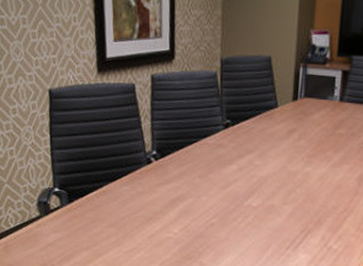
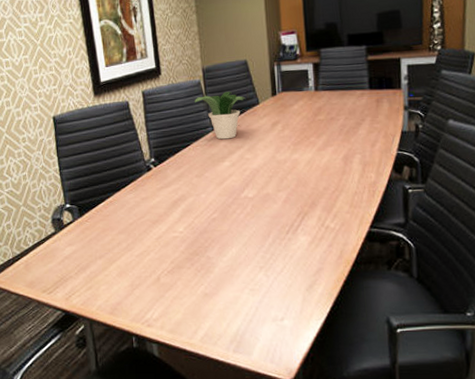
potted plant: none [207,89,264,141] -> present [194,92,246,140]

